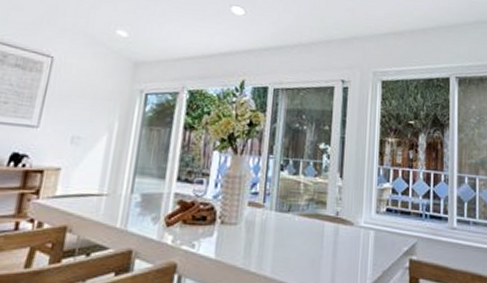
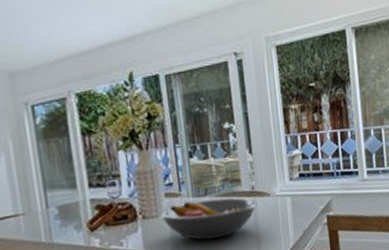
fruit bowl: none [239,215,339,260] -> present [160,198,257,240]

